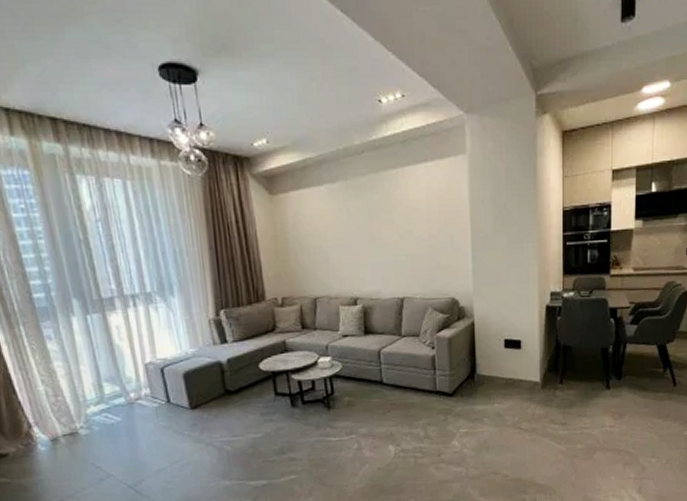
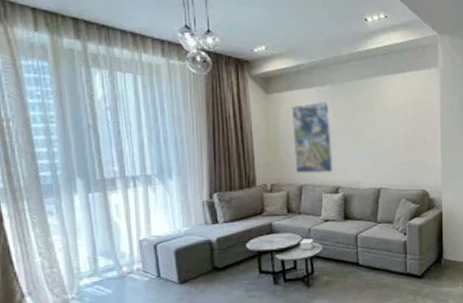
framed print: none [299,200,351,285] -> present [291,101,334,174]

